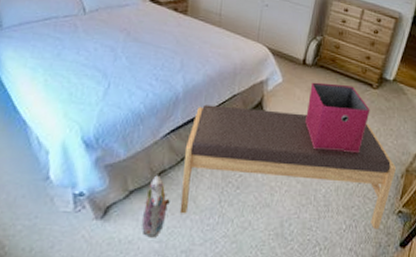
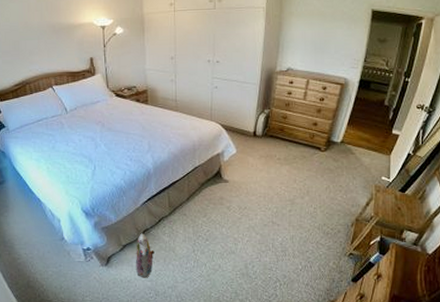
bench: present [179,104,396,230] -> none [161,176,346,269]
storage bin: present [305,82,370,154] -> none [260,150,319,208]

